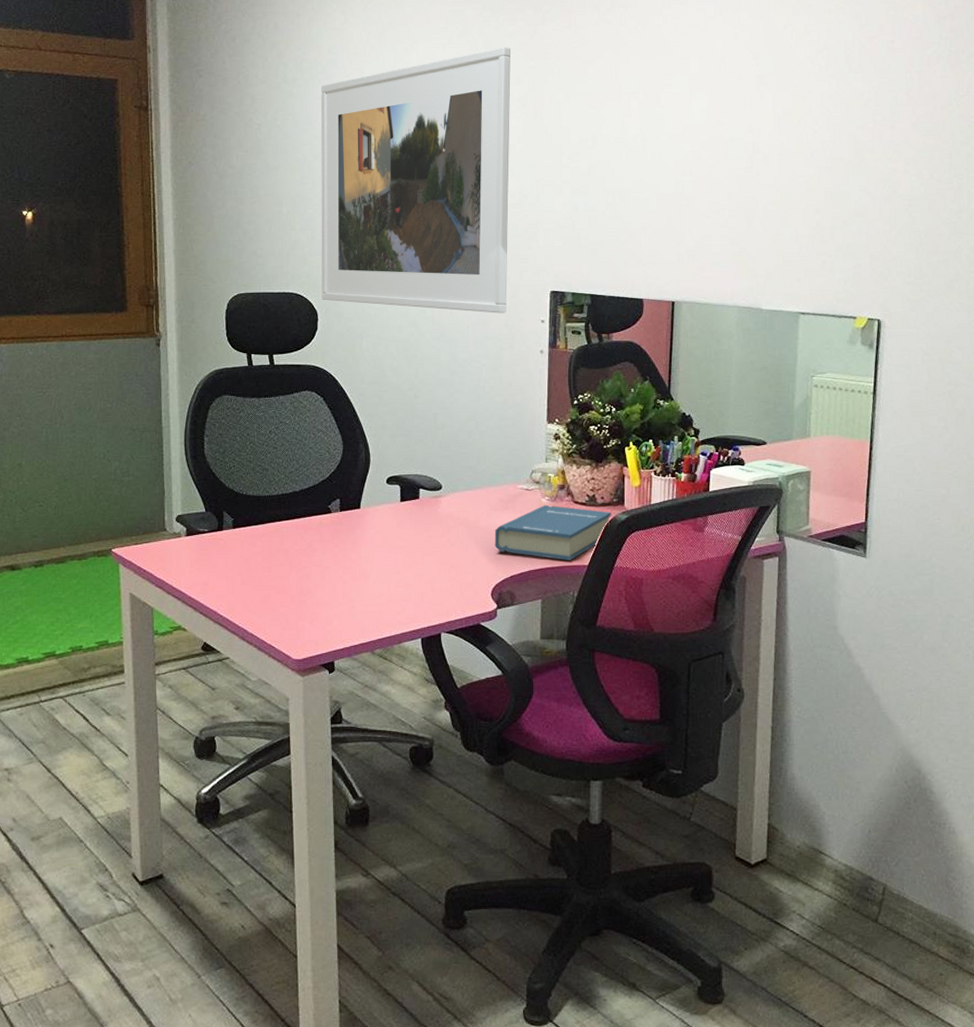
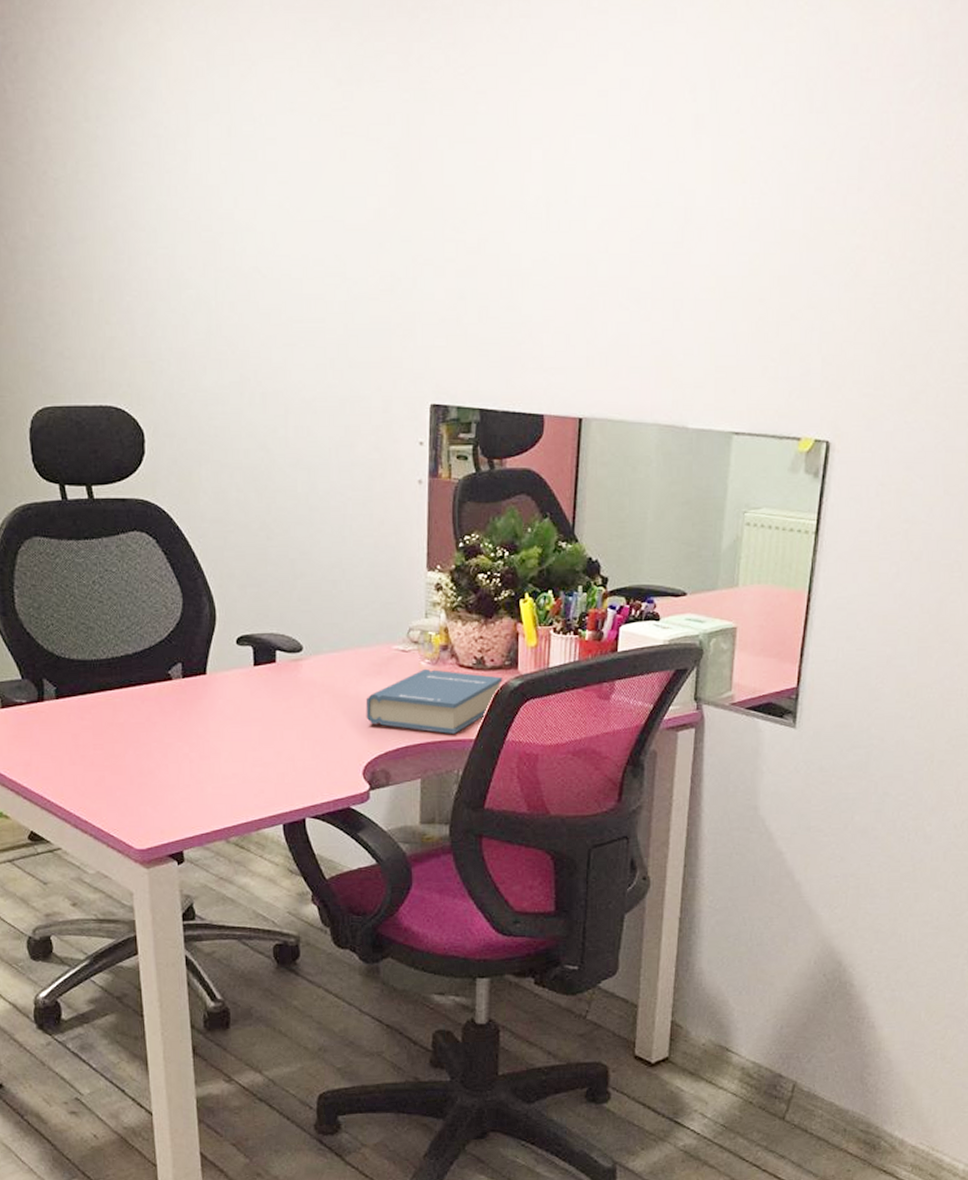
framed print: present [321,47,511,313] -> none [134,72,379,433]

